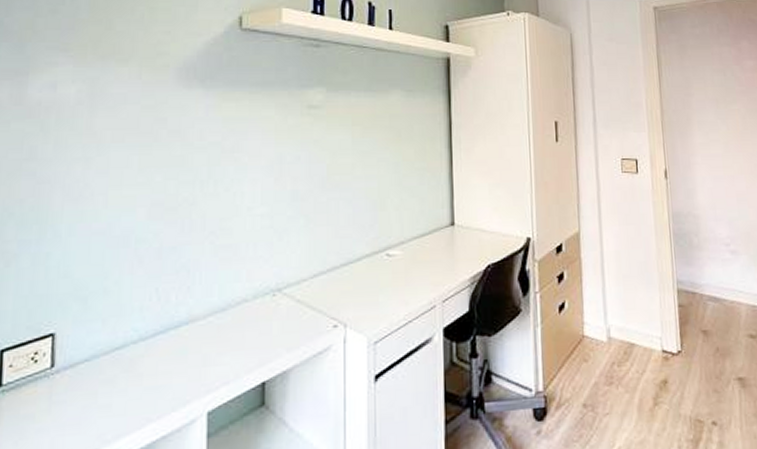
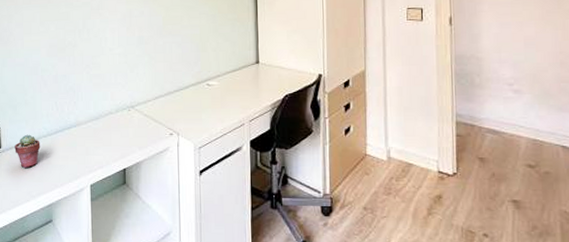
potted succulent: none [78,341,126,396] -> present [14,134,41,168]

